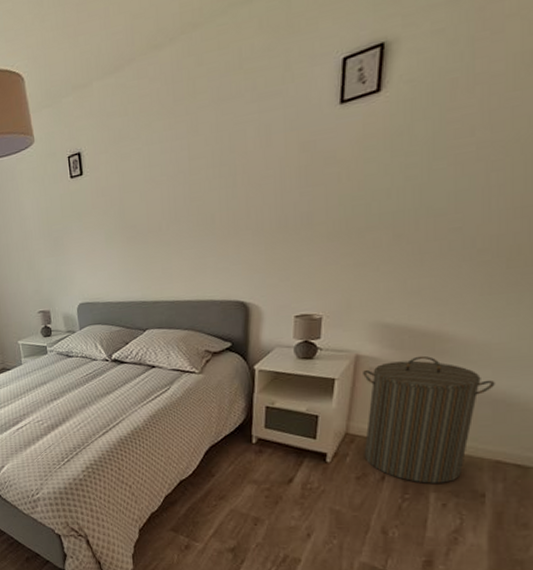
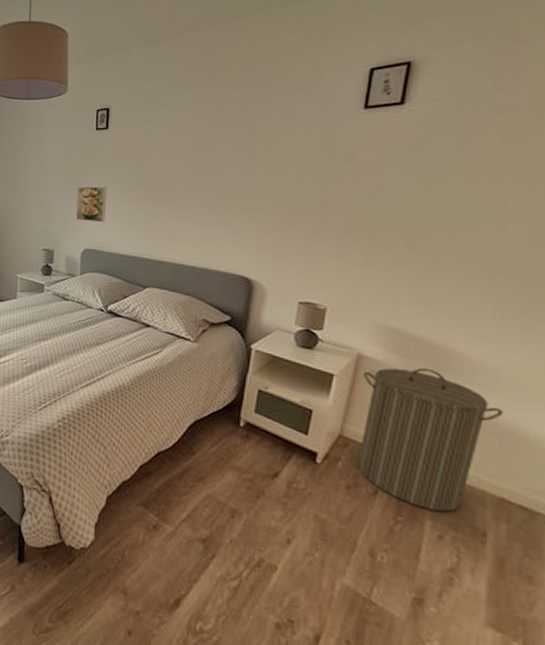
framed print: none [61,236,96,276] -> present [75,186,107,223]

